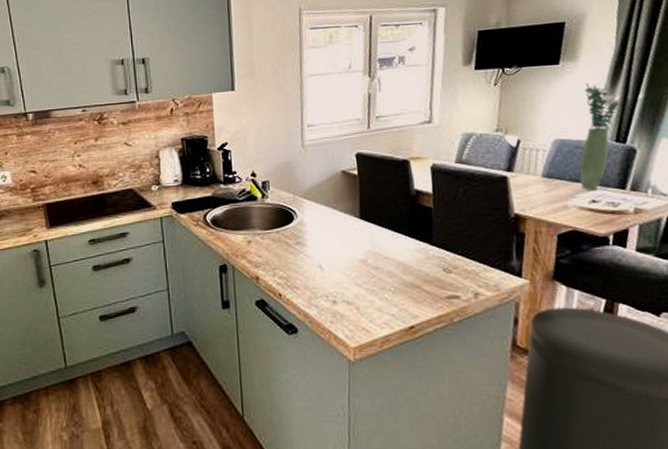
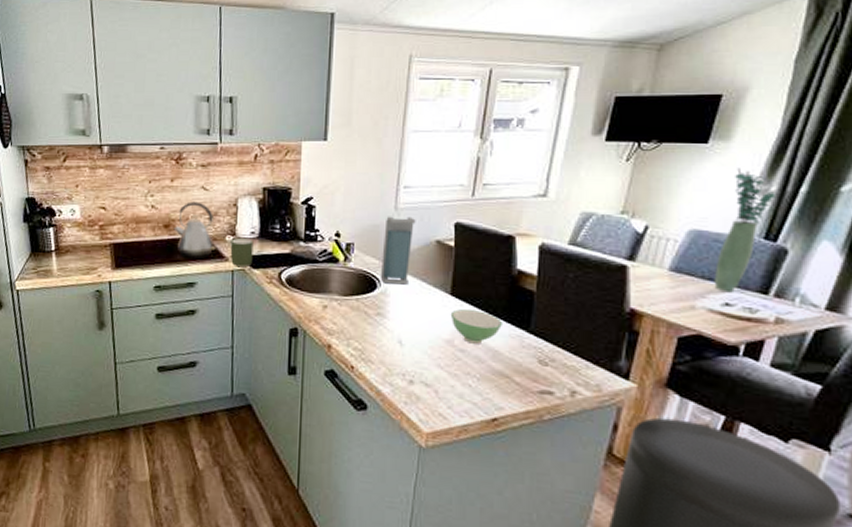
kettle: none [102,157,143,212] -> present [173,201,216,260]
mug: none [156,187,179,214] -> present [230,238,254,268]
soap dispenser: none [294,152,322,215] -> present [380,216,416,285]
bowl: none [361,230,408,261] -> present [450,309,502,344]

